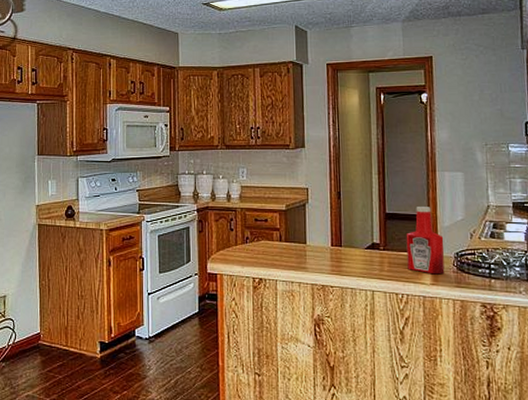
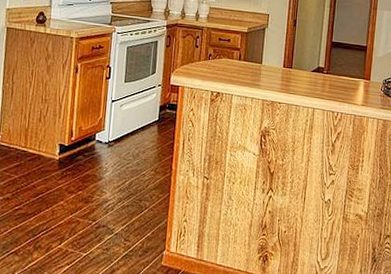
ketchup bottle: present [406,207,445,275] -> none [344,38,376,97]

